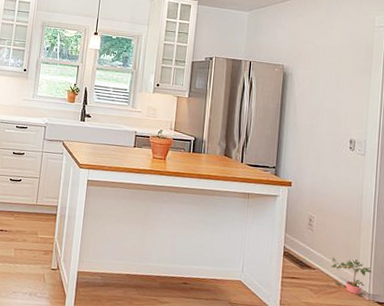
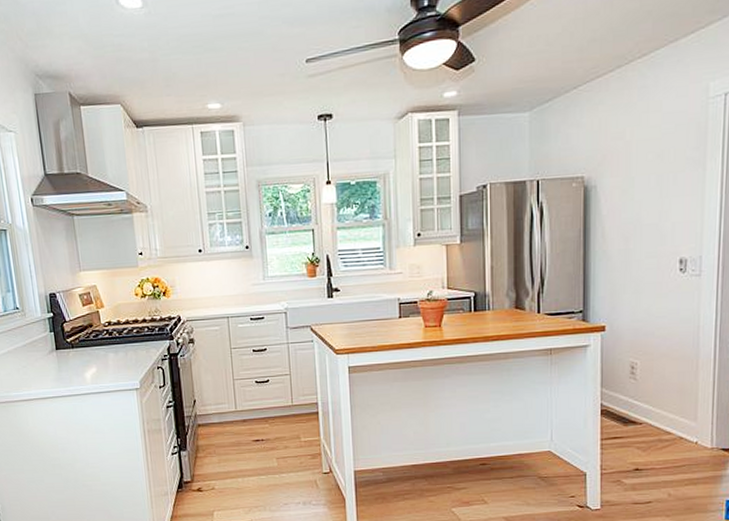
potted plant: present [330,257,372,297] -> none [661,403,715,447]

